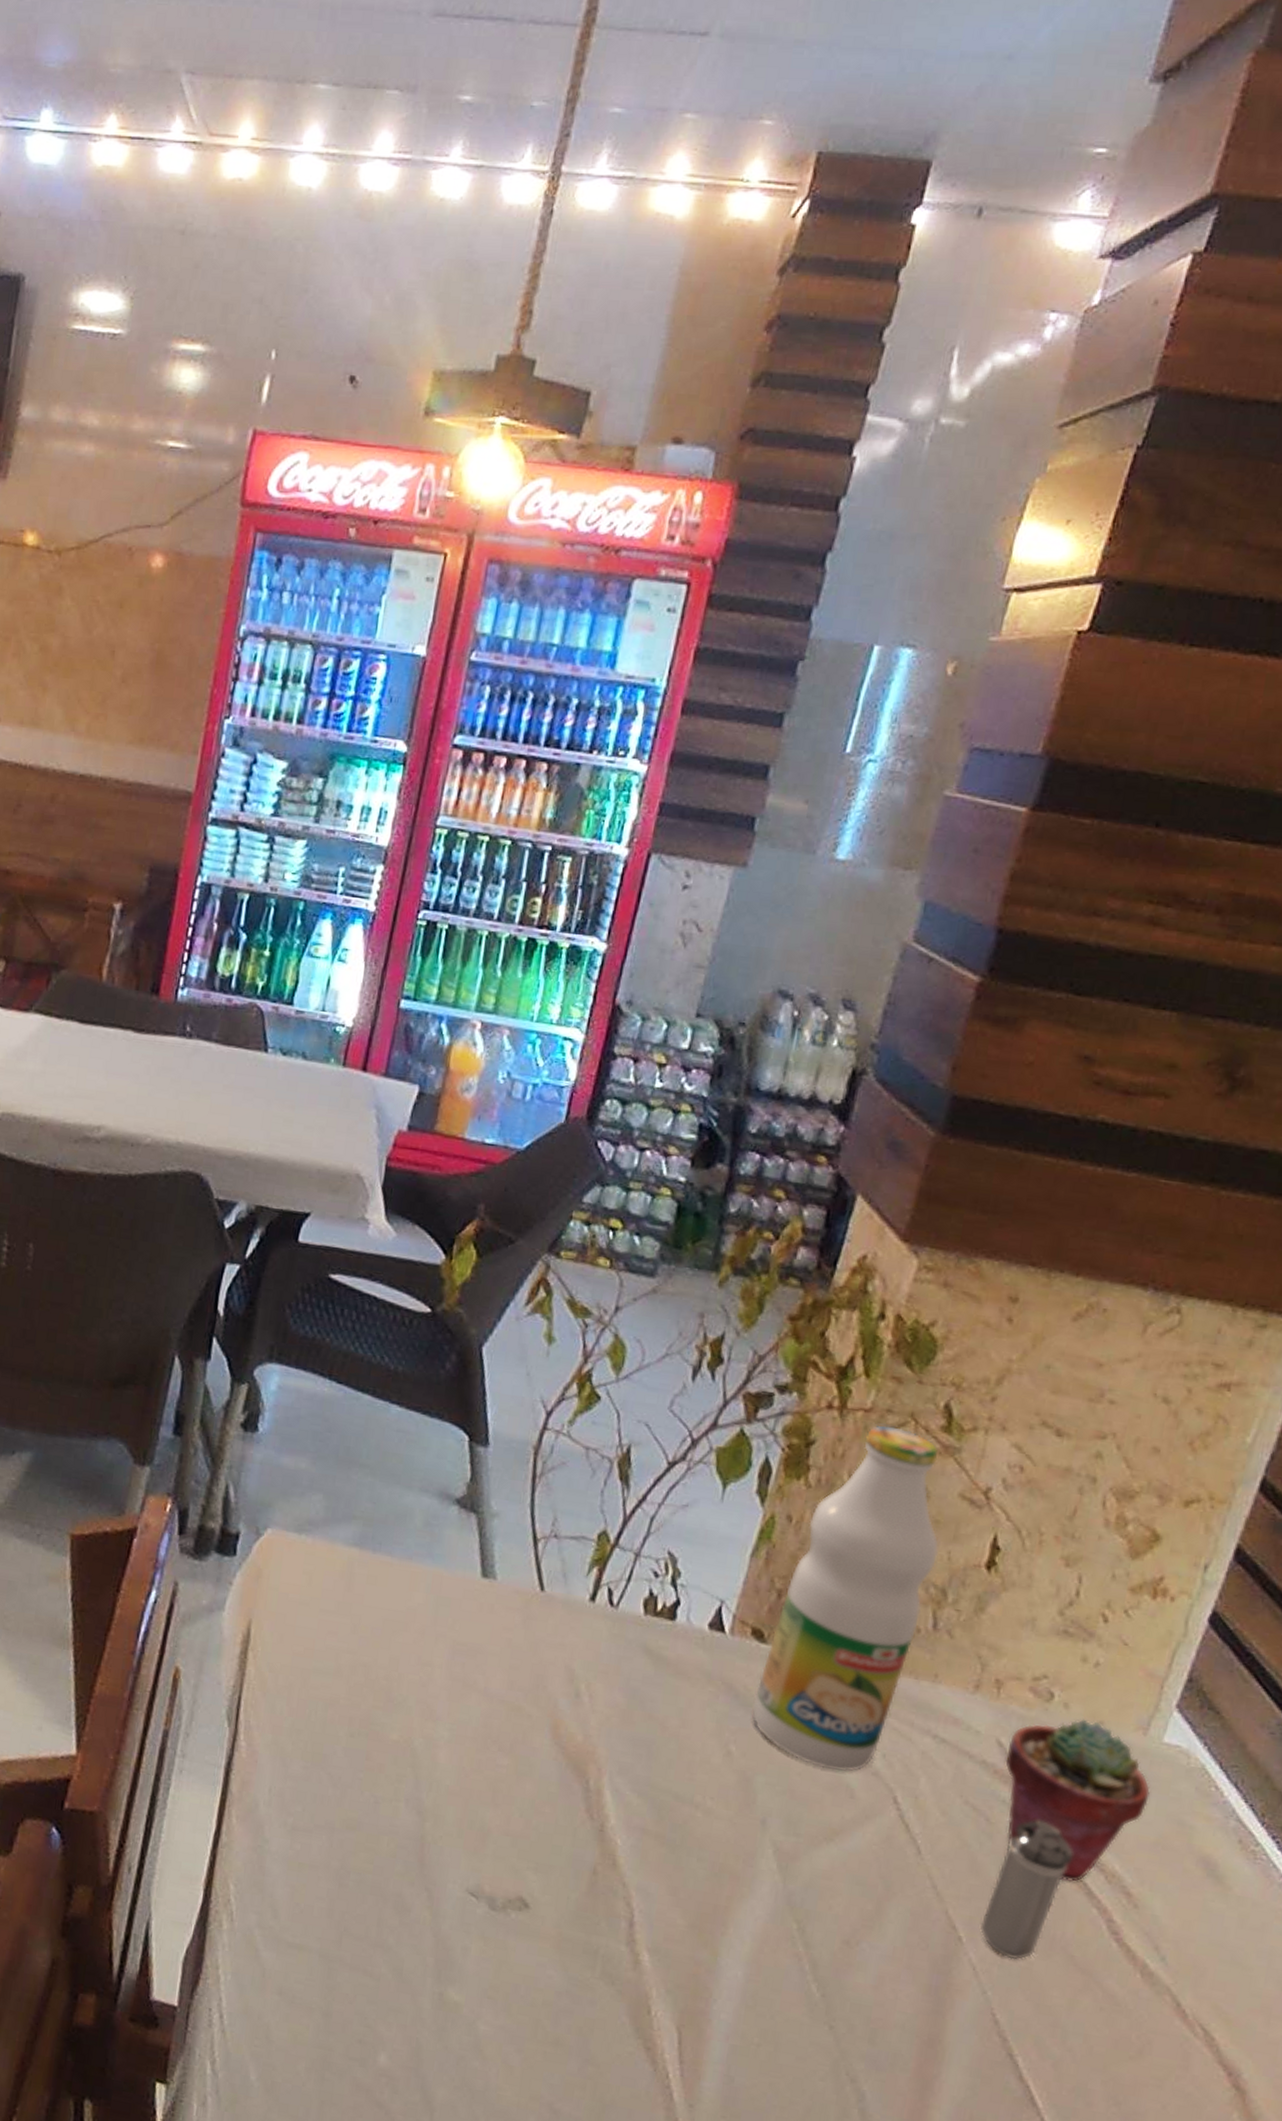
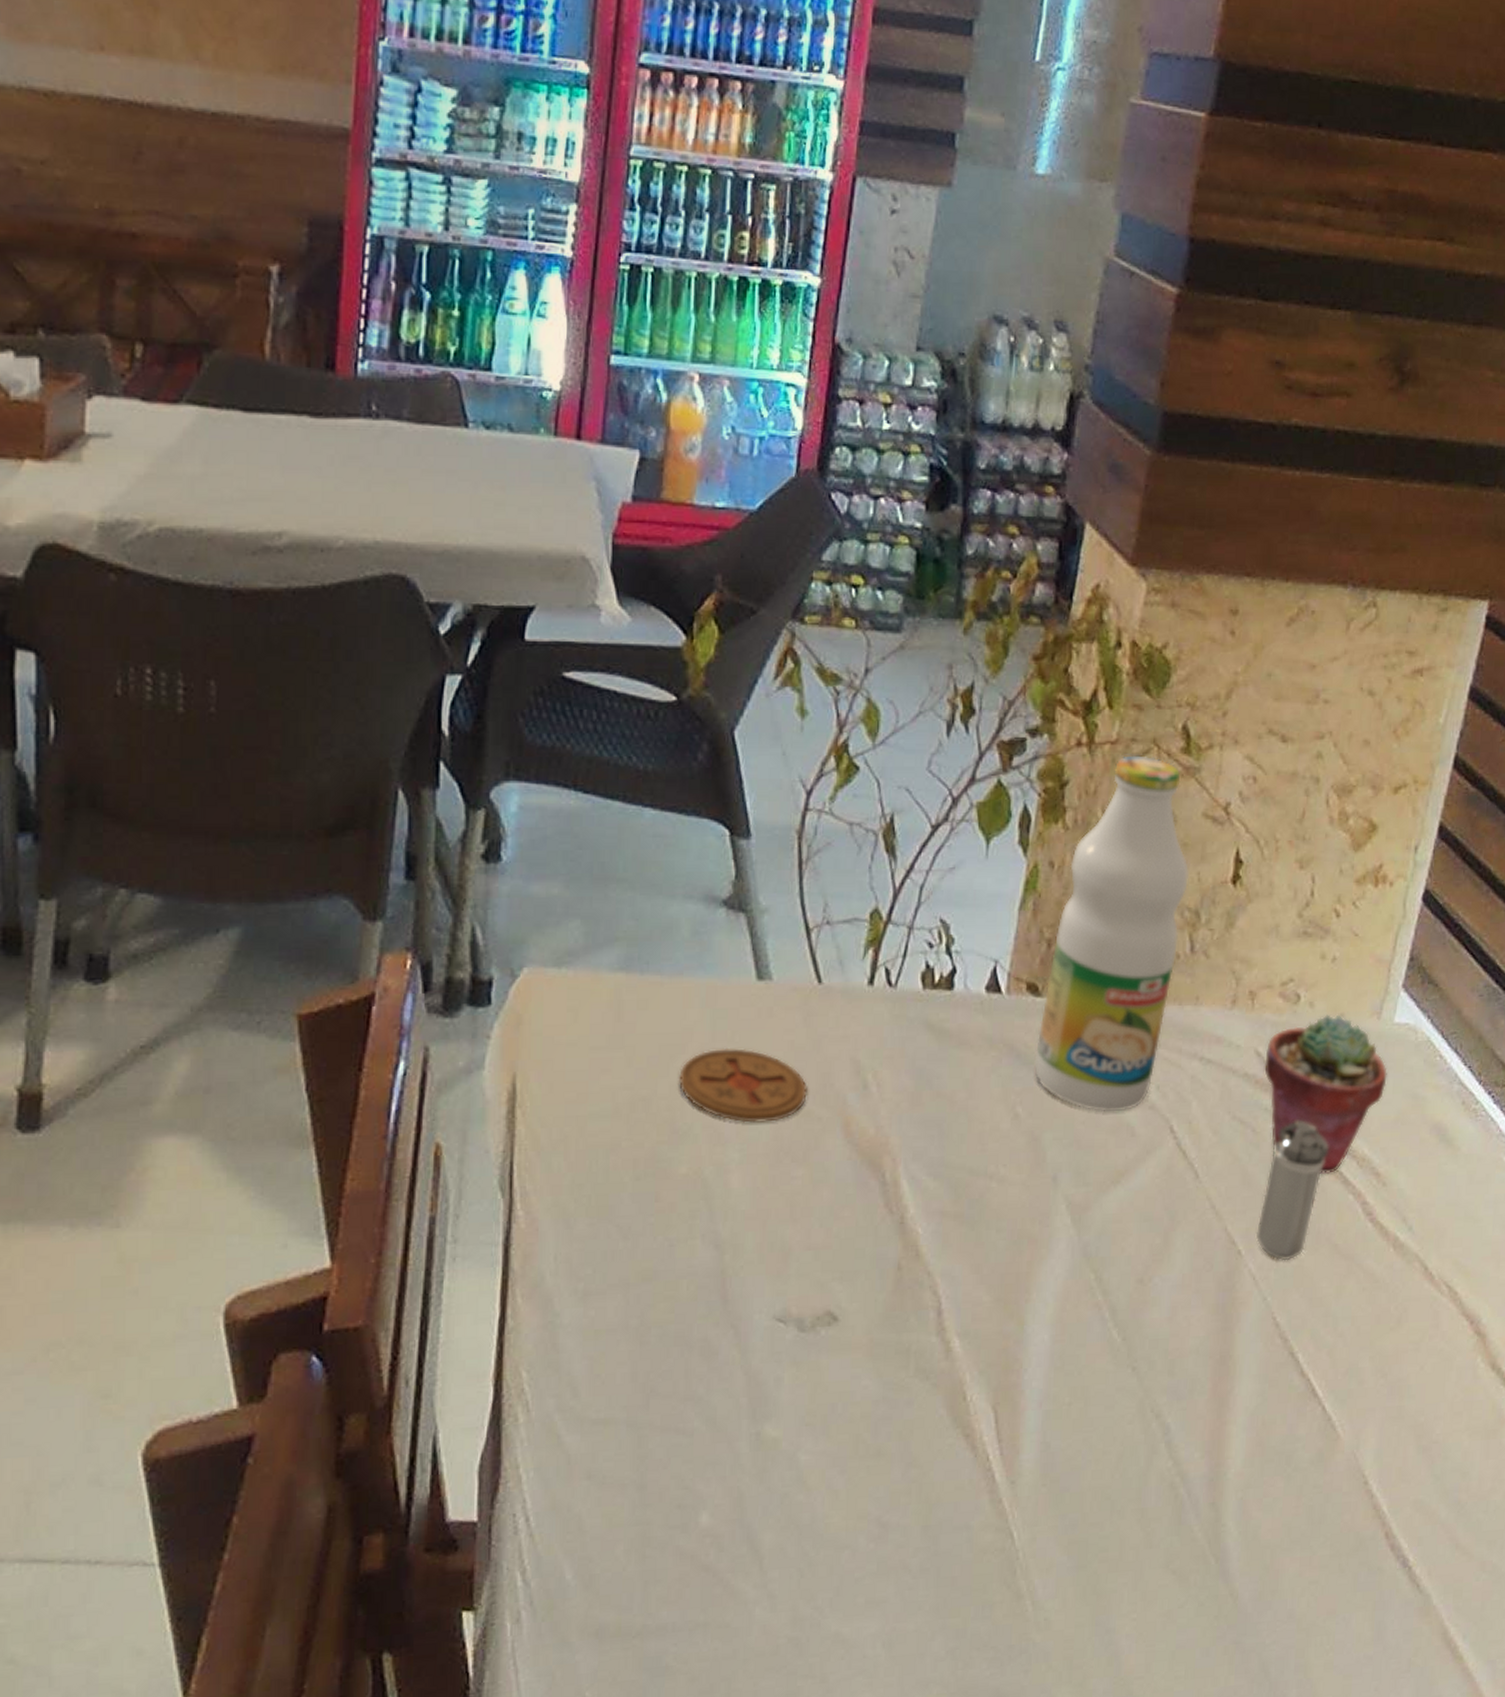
coaster: none [398,1632,520,1710] -> present [679,1048,807,1123]

